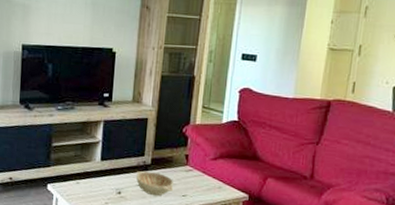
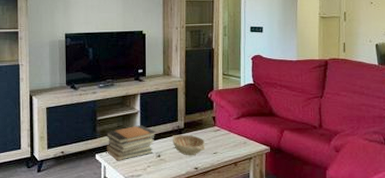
book stack: none [60,156,117,194] -> present [107,125,155,161]

